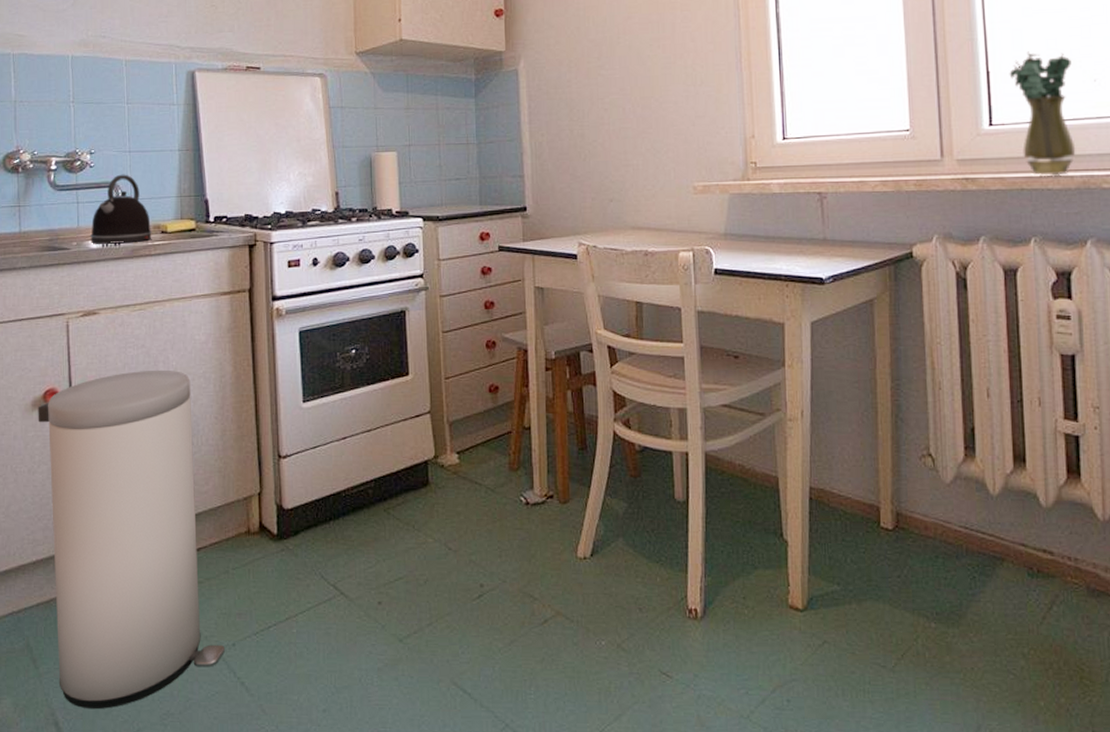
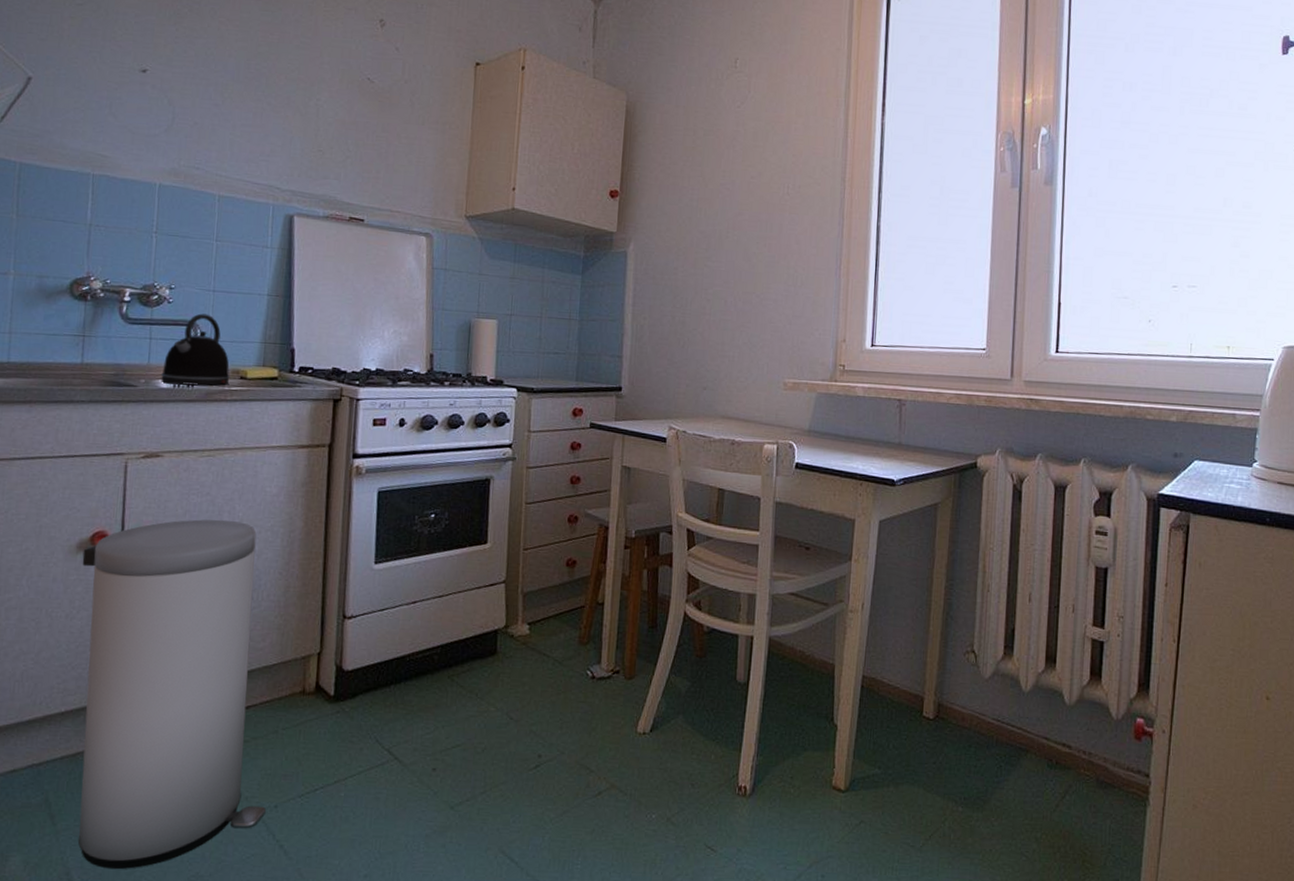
vase: present [1009,51,1076,176] -> none [1077,288,1132,404]

